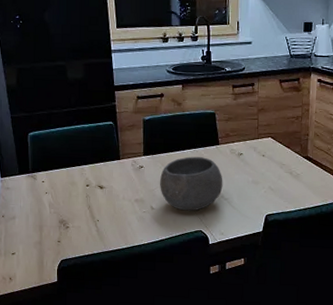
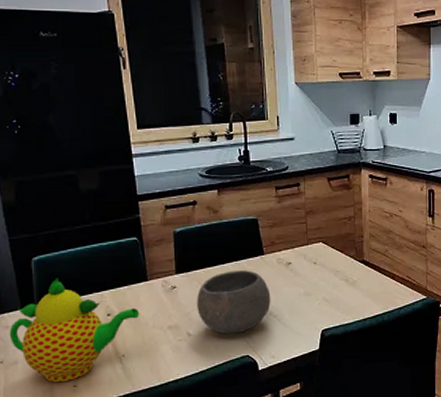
teapot: none [9,151,112,238] -> present [9,278,139,383]

